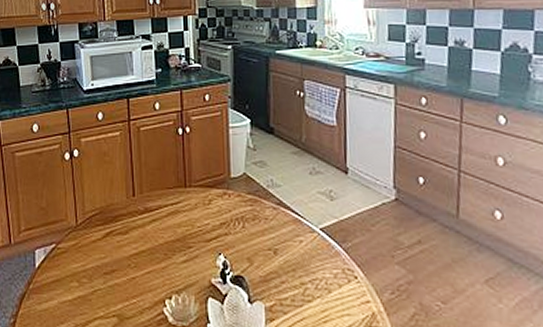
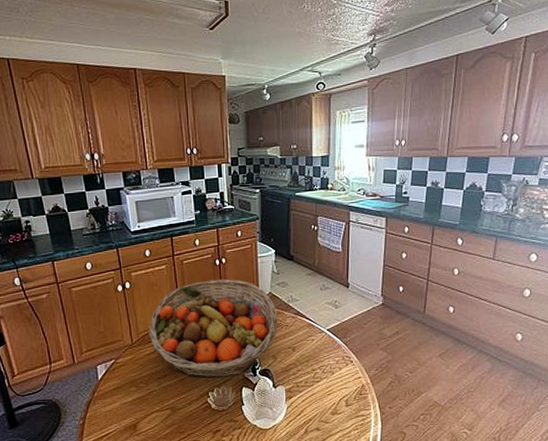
fruit basket: none [97,152,255,282] -> present [149,279,278,378]

